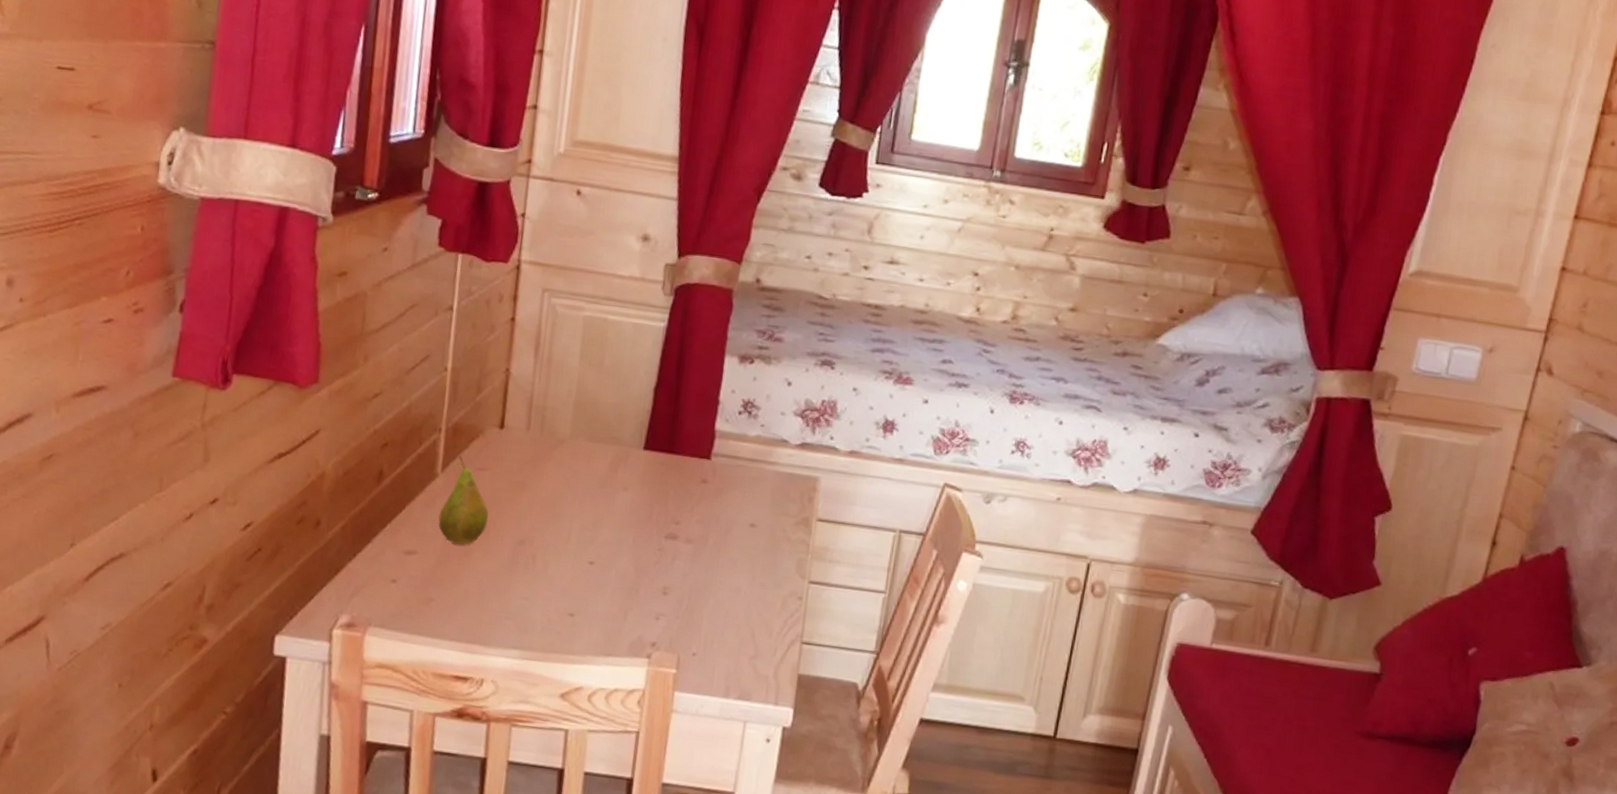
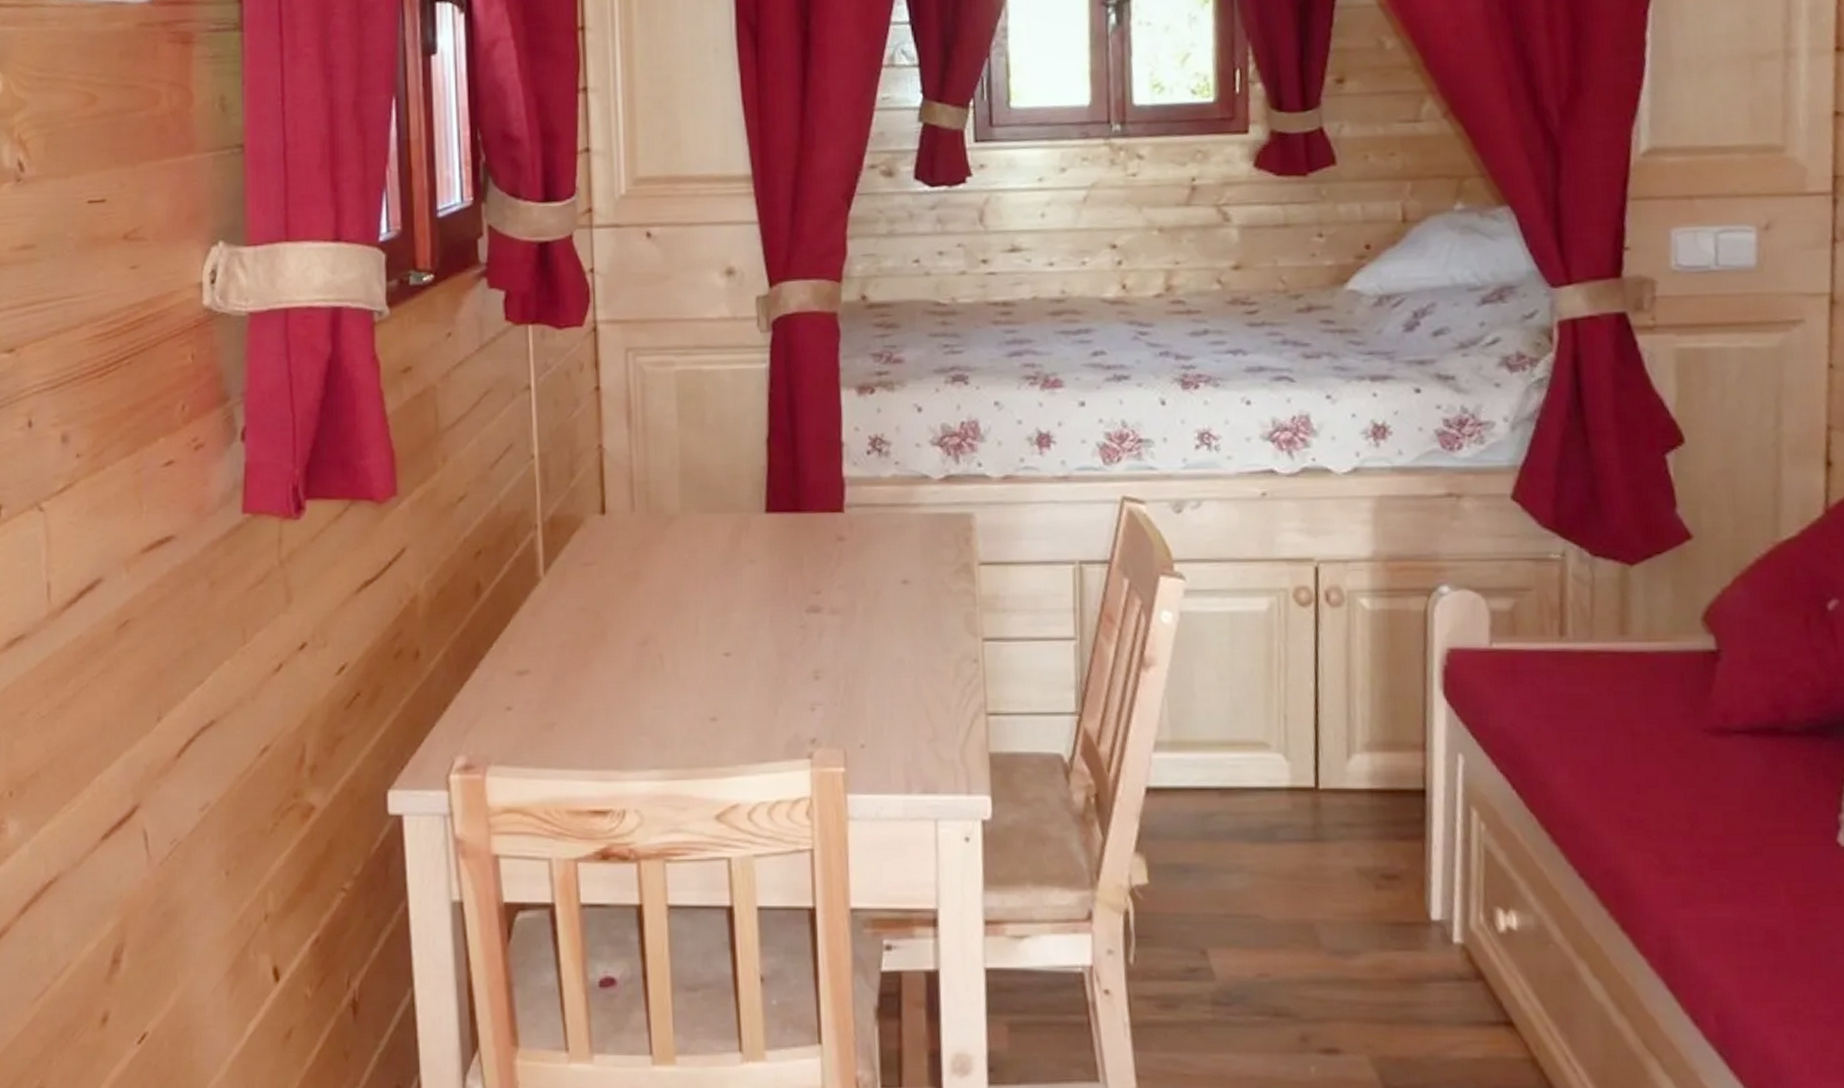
fruit: present [438,456,489,546] -> none [548,553,604,656]

